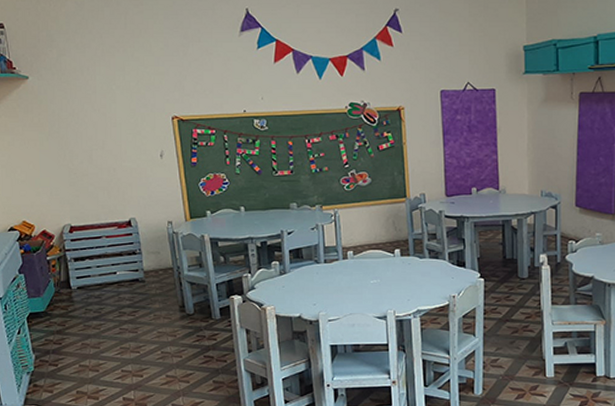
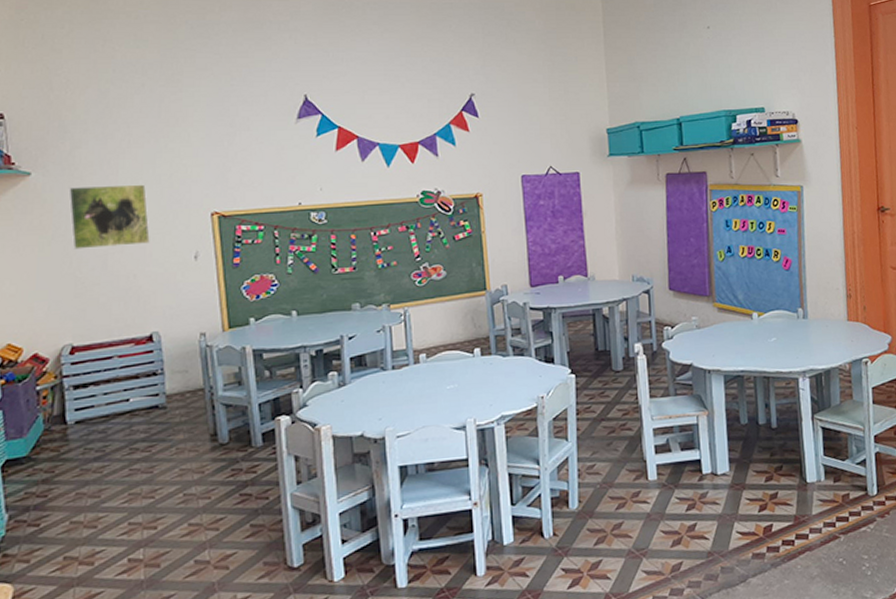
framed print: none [58,89,124,145] -> present [68,184,150,250]

